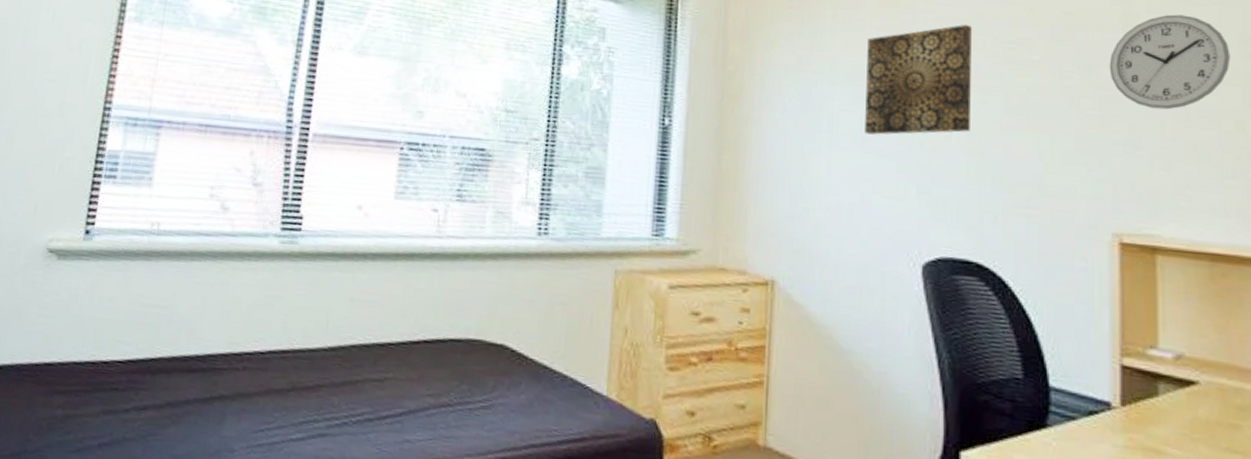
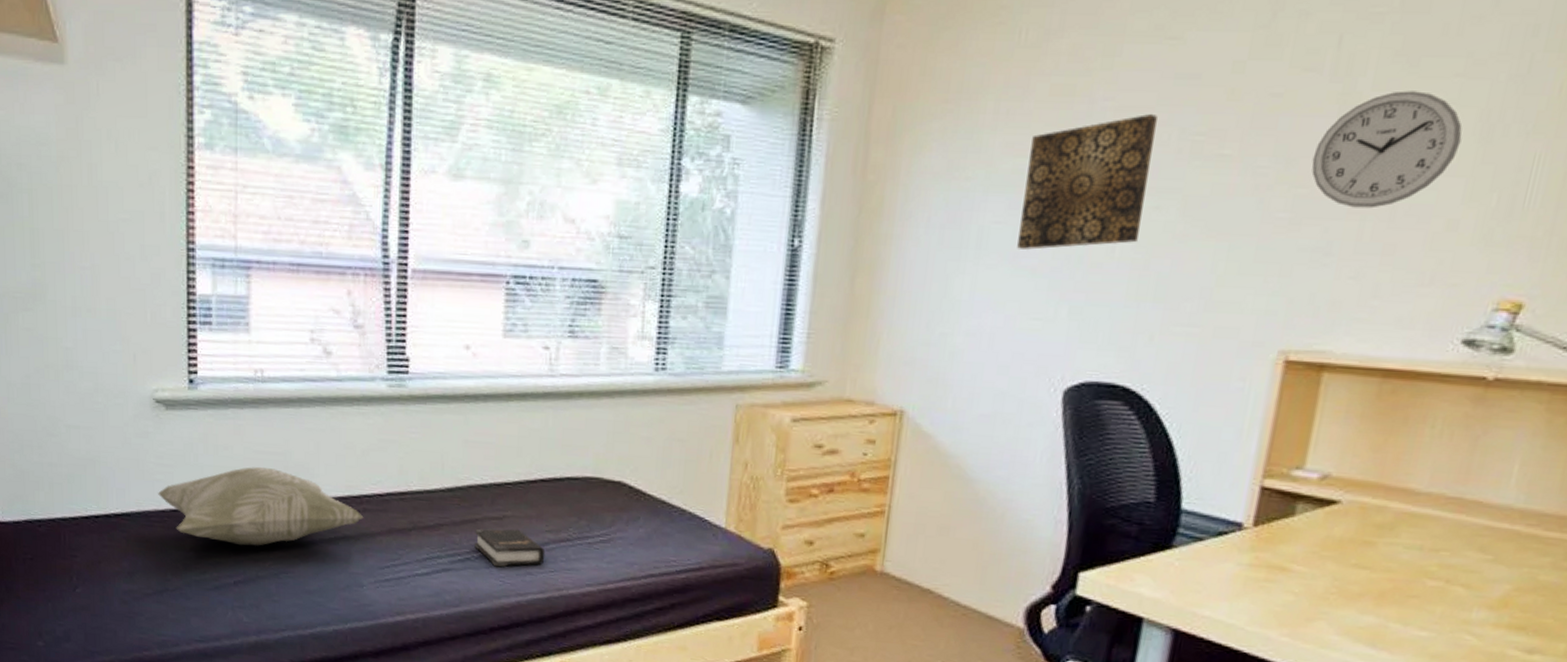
decorative pillow: none [34,320,243,405] -> present [158,467,364,546]
hardback book: none [353,391,425,433] -> present [474,528,545,567]

